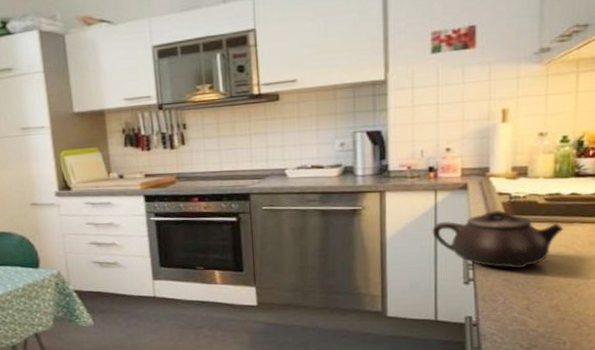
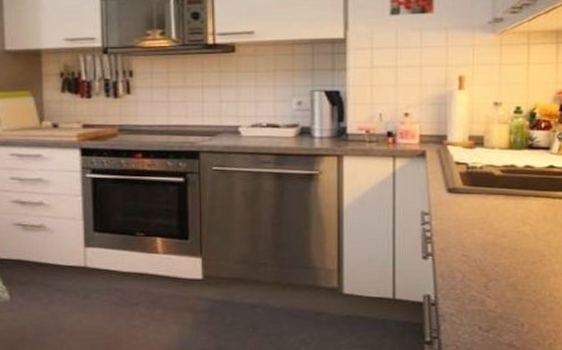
teapot: present [432,210,564,269] -> none [391,181,519,244]

